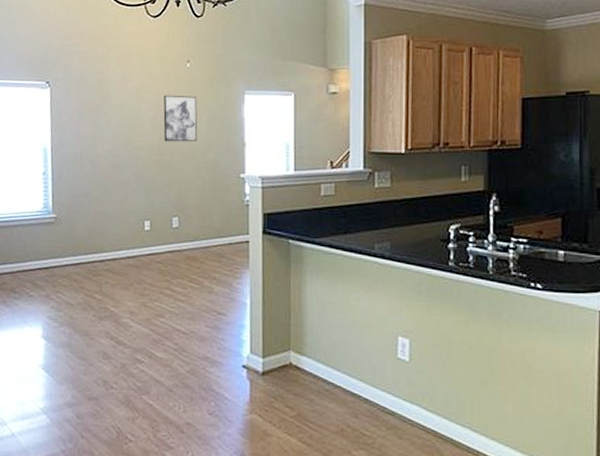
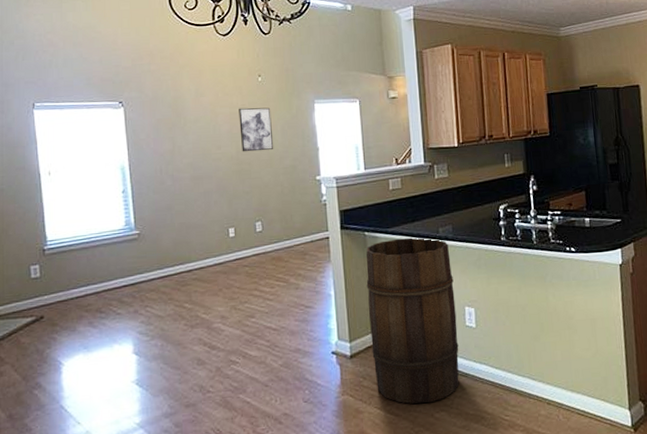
wooden barrel: none [286,251,387,438] -> present [366,237,459,404]

